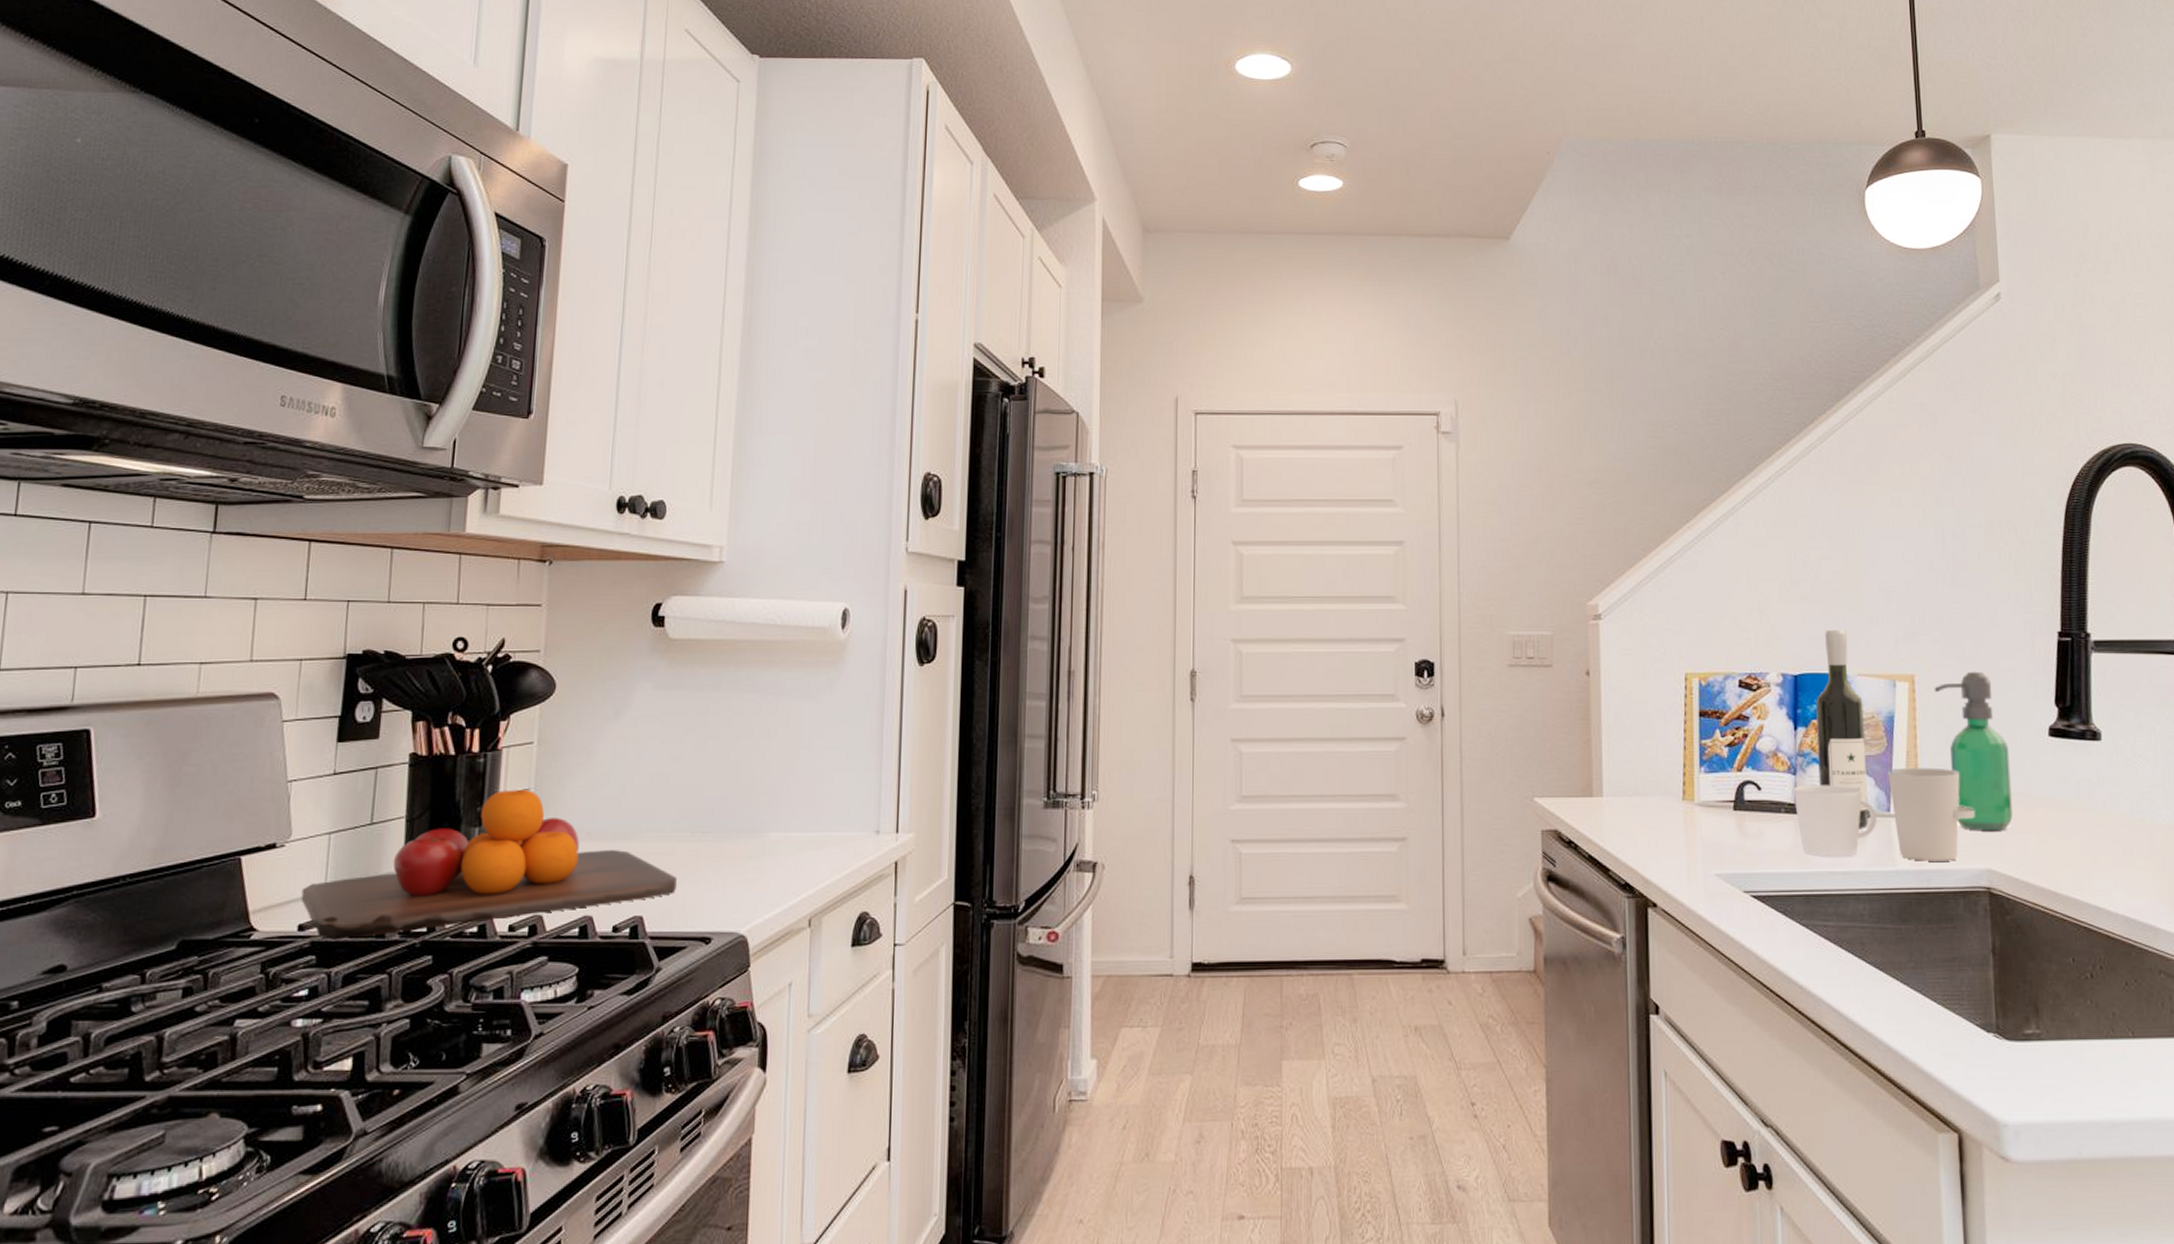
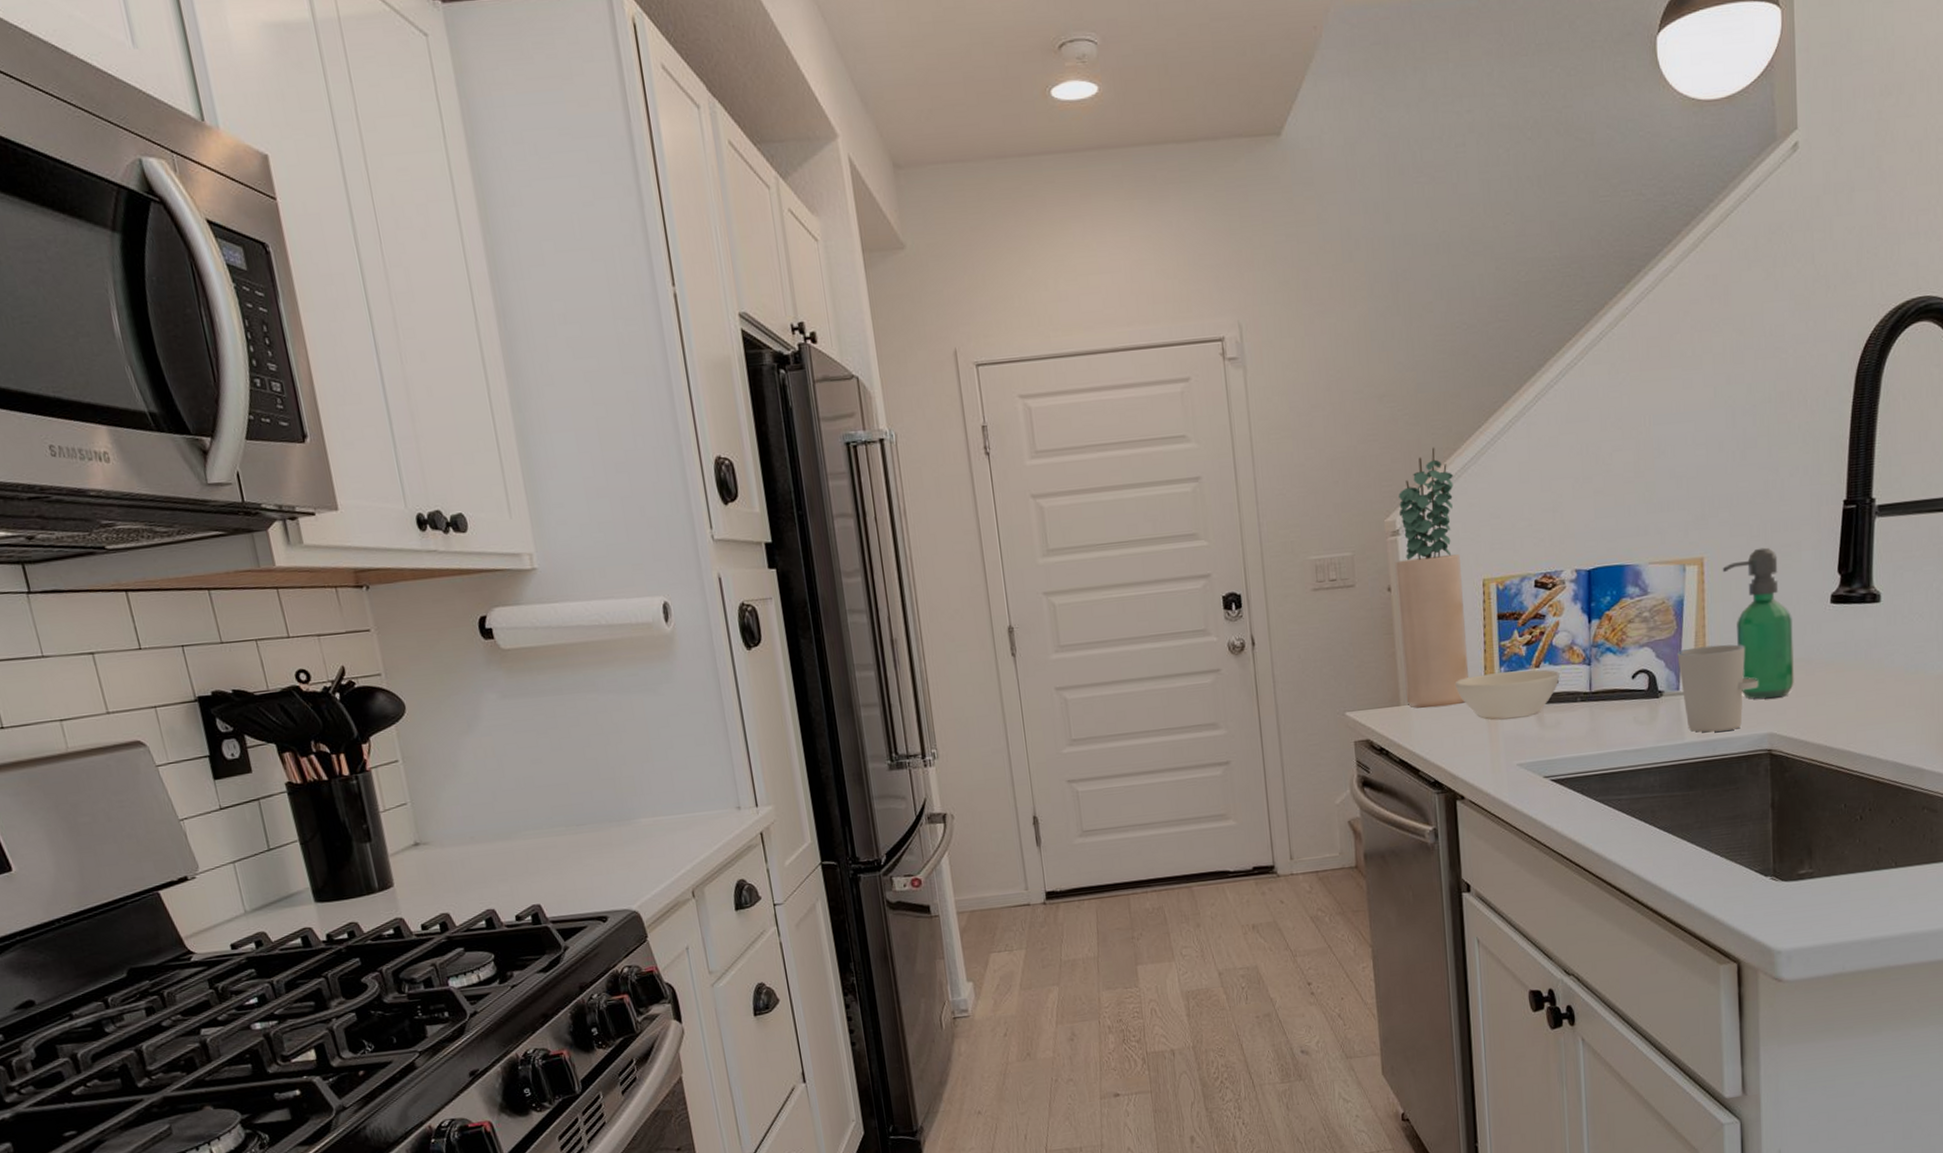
chopping board: present [301,789,678,940] -> none [224,803,565,954]
vase: none [1595,536,1667,803] -> present [1394,447,1469,709]
soup bowl: none [1652,773,1763,824] -> present [1456,670,1560,720]
cup: present [1793,785,1877,858] -> none [1588,670,1667,739]
bottle: present [1816,630,1869,828] -> none [1609,521,1659,708]

